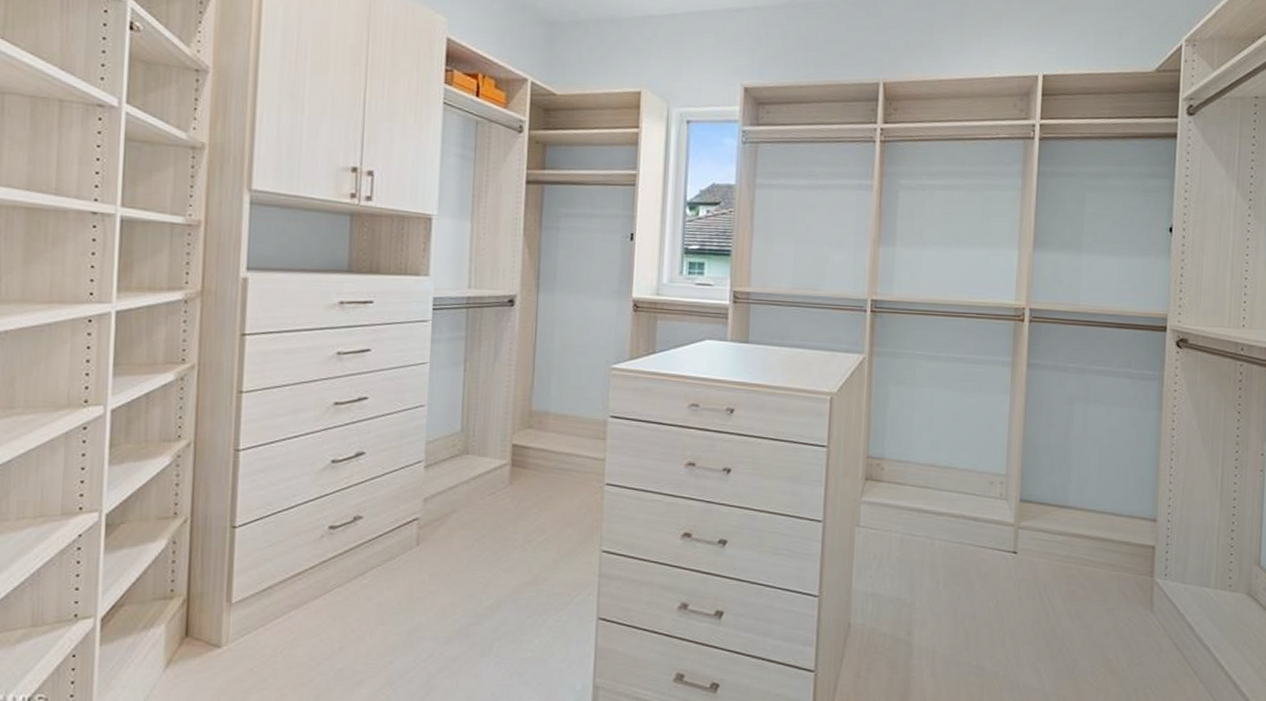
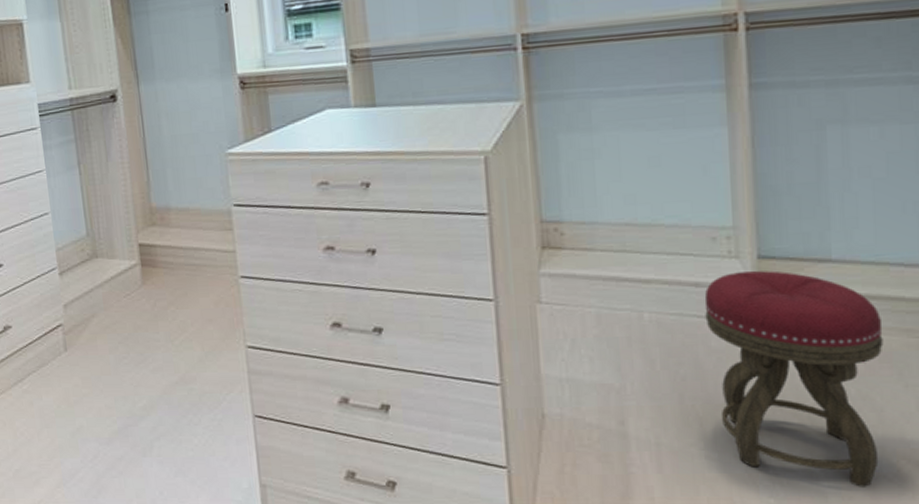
stool: none [979,511,1097,690] -> present [704,270,884,487]

